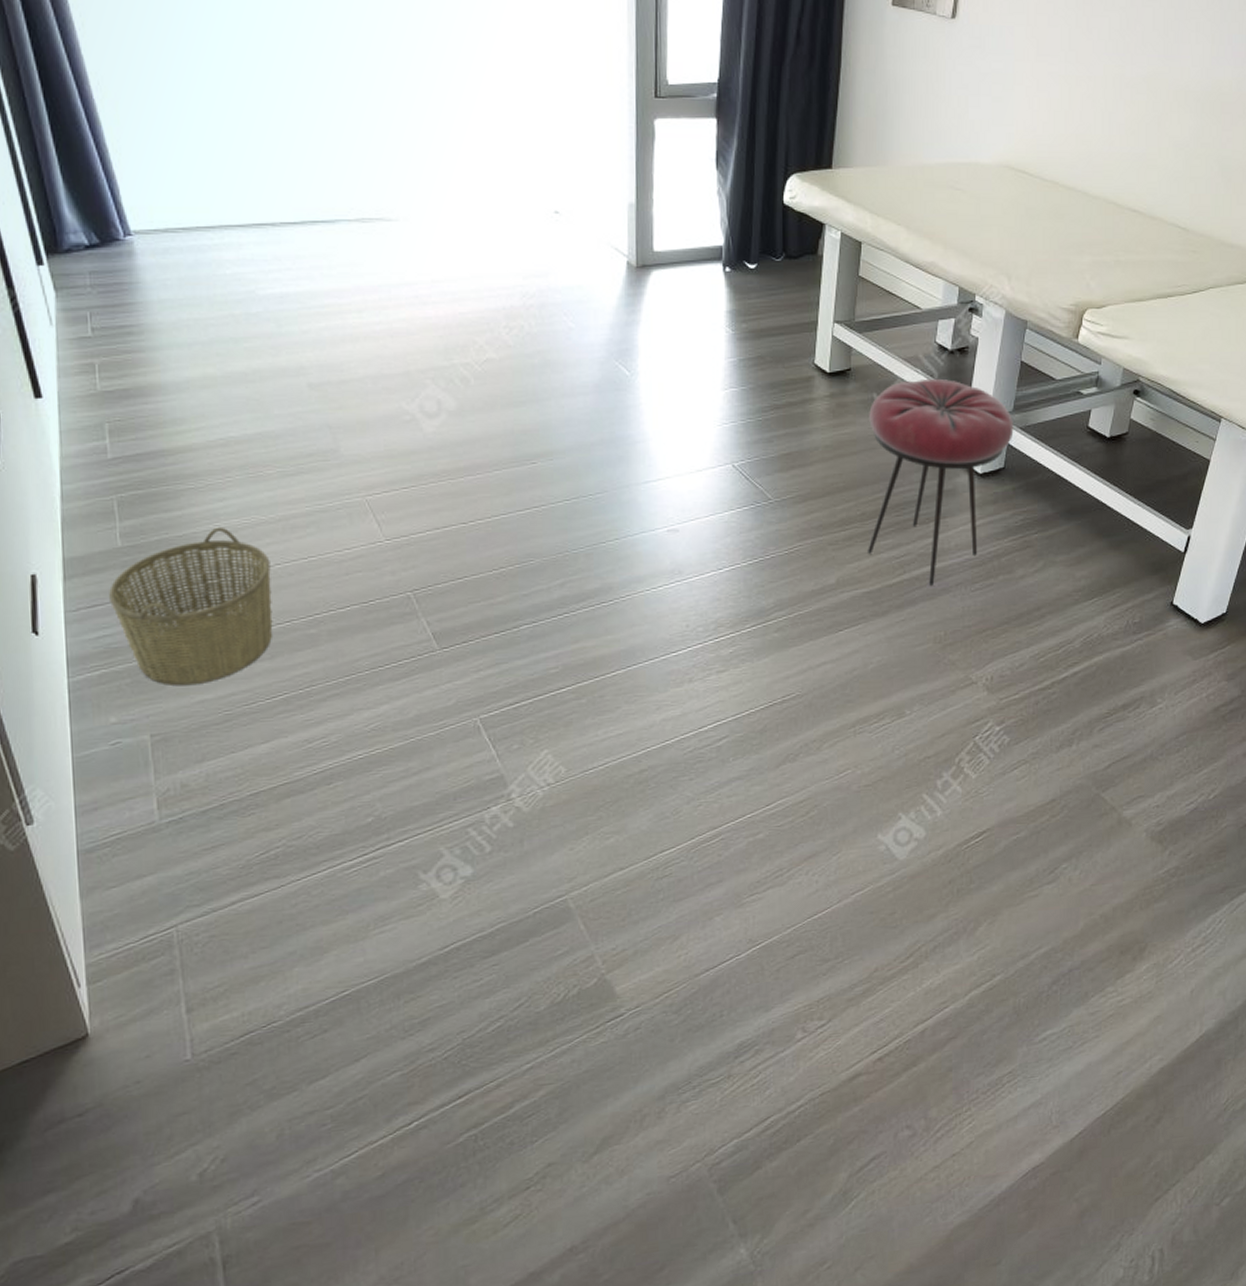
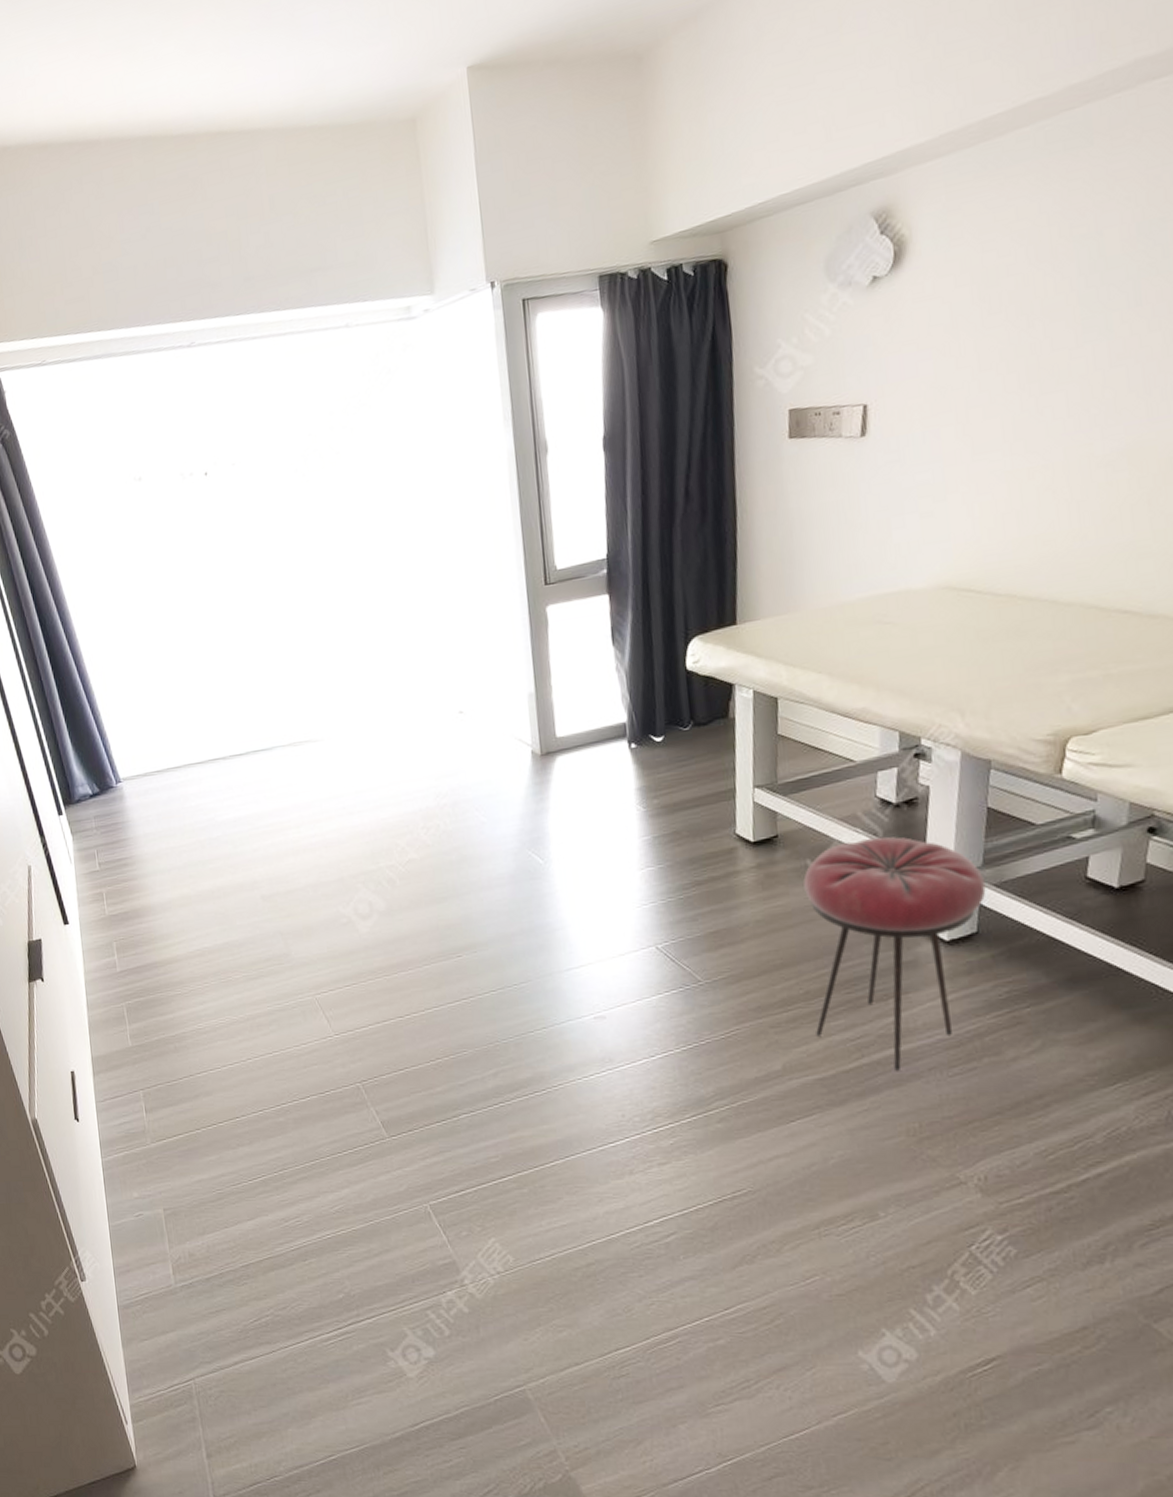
basket: present [109,526,273,686] -> none [125,1026,249,1167]

